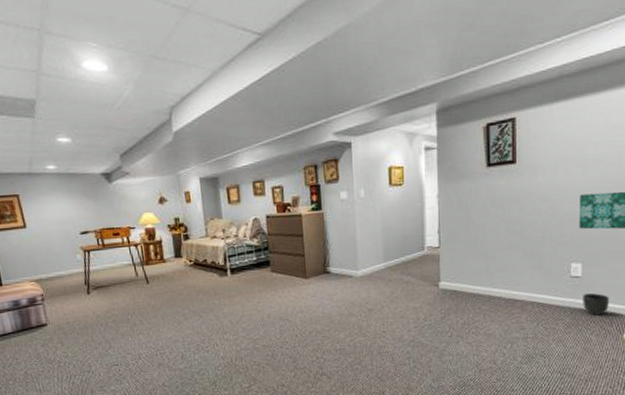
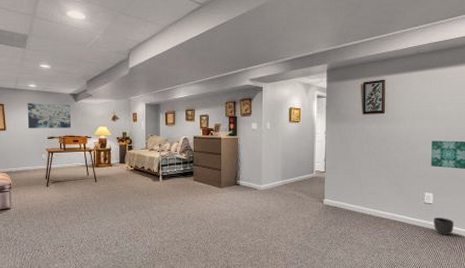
wall art: none [48,187,109,223] -> present [27,103,72,128]

